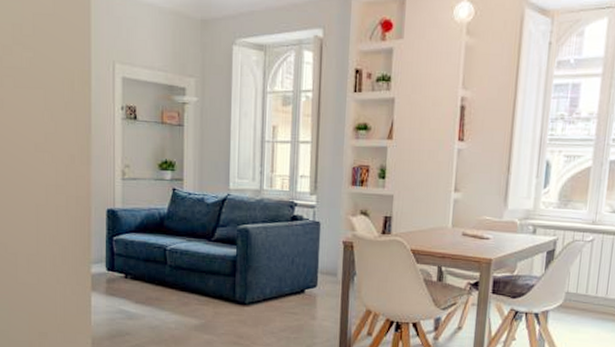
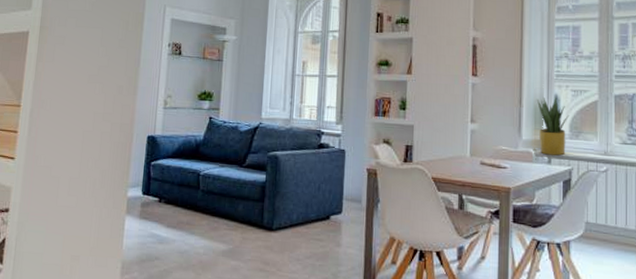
planter: none [525,162,560,226] -> present [537,96,570,156]

